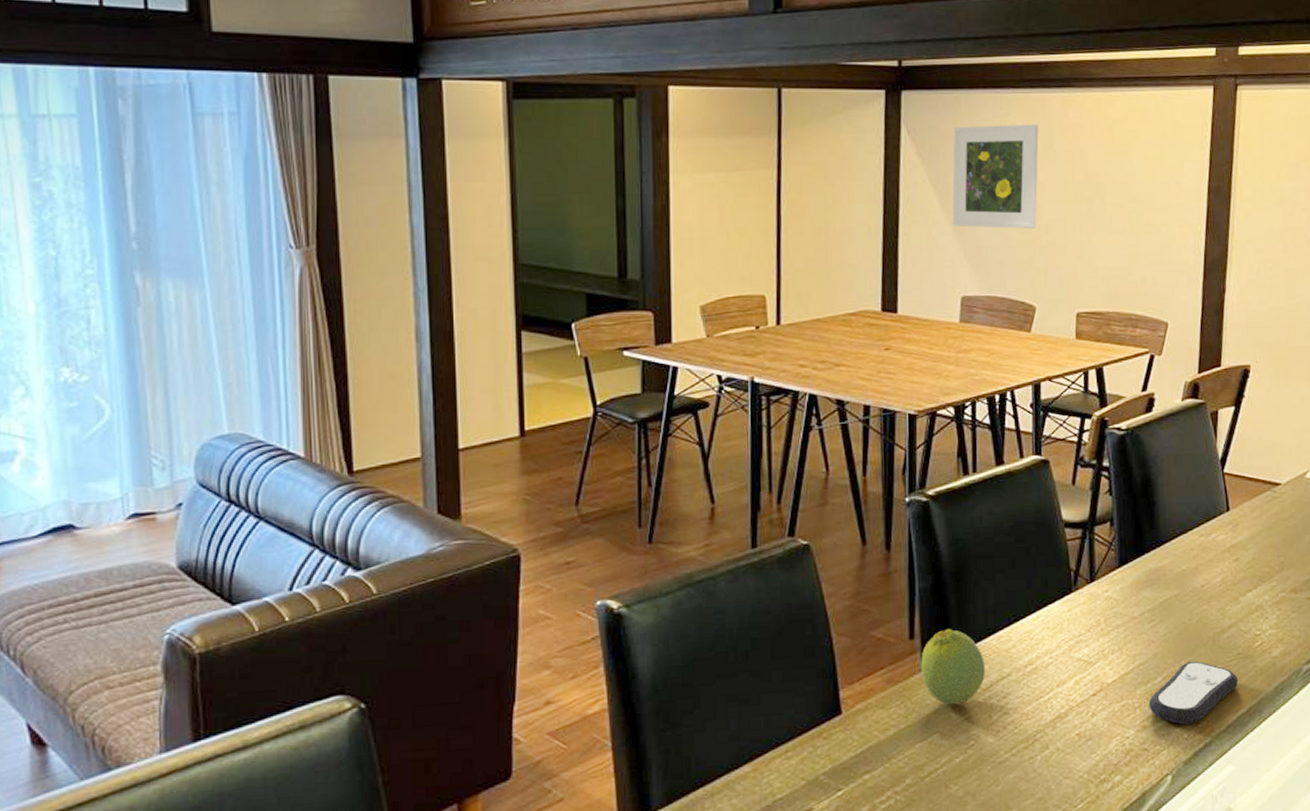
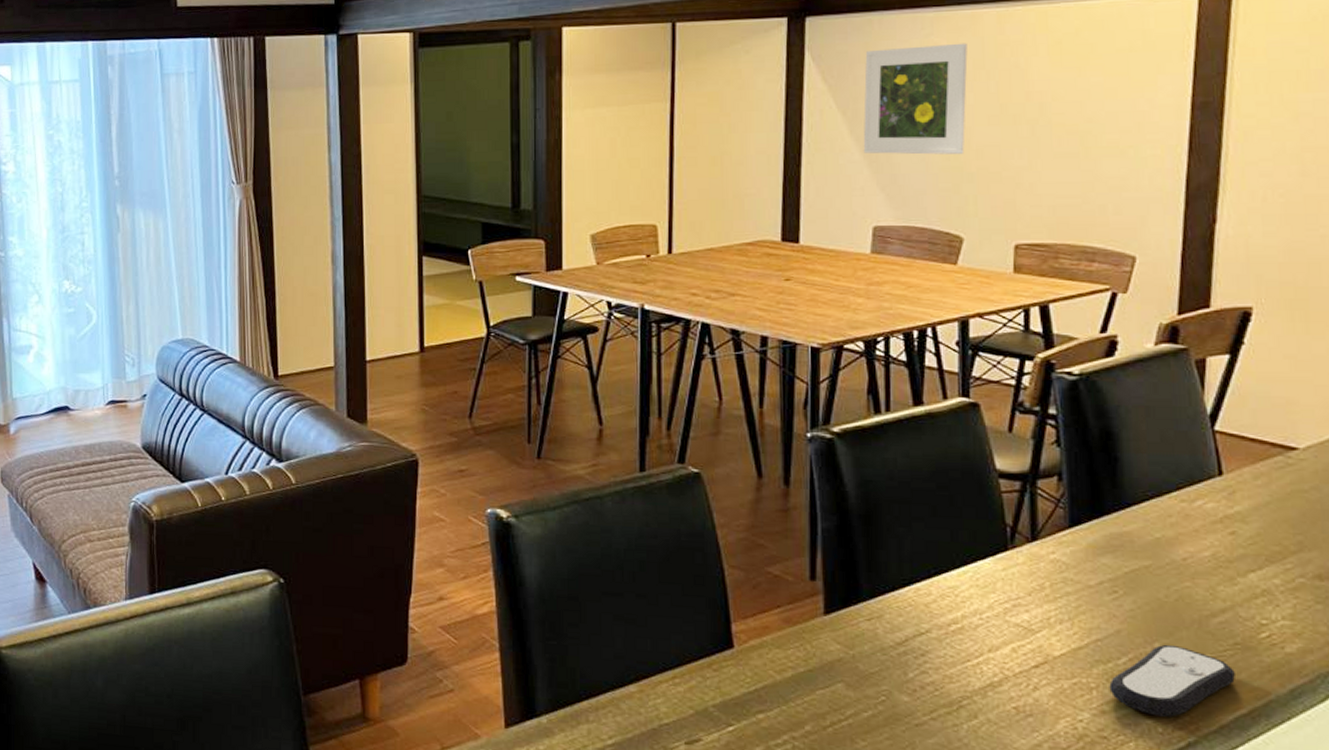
fruit: present [921,628,985,705] -> none [823,573,899,656]

